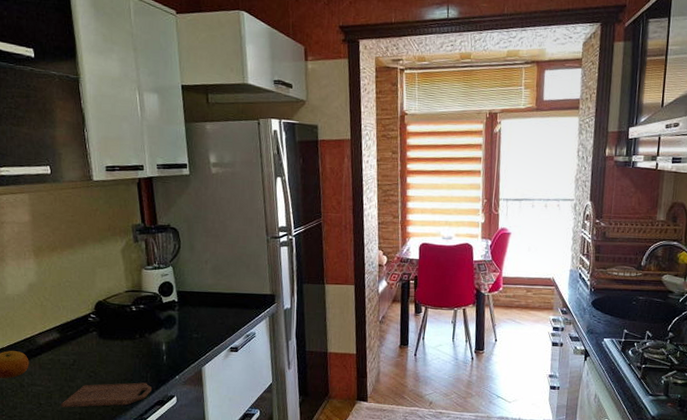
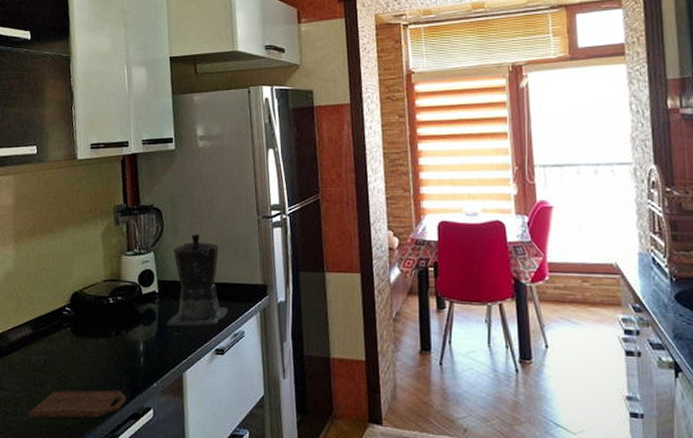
coffee maker: none [186,251,241,330] -> present [167,233,228,327]

